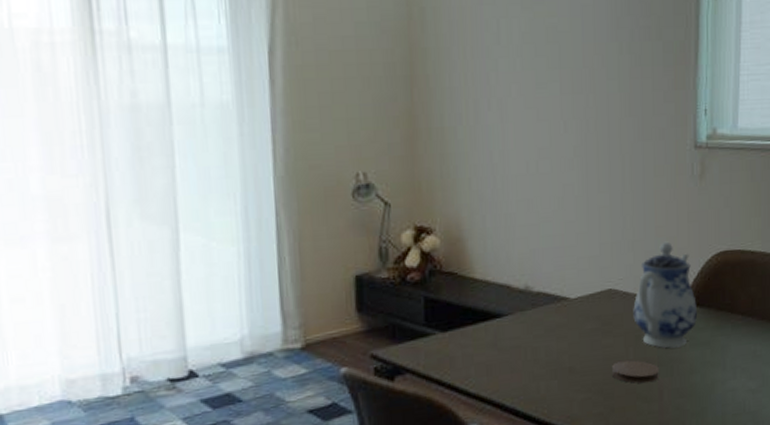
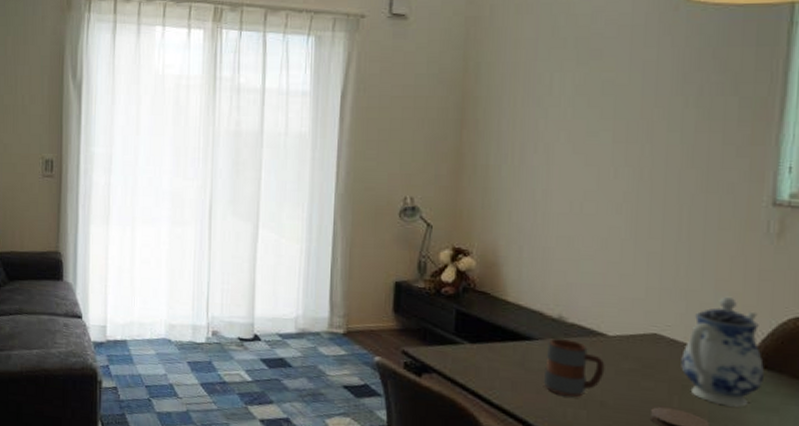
mug: none [516,309,570,370] -> present [543,338,605,398]

